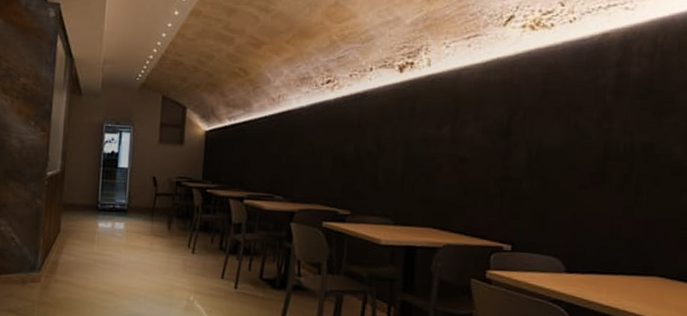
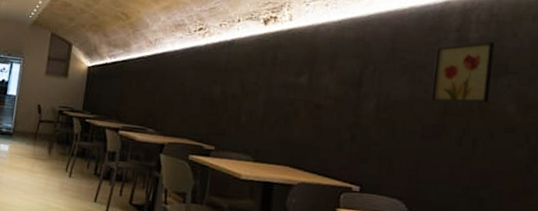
wall art: none [588,76,659,147] -> present [430,41,495,103]

